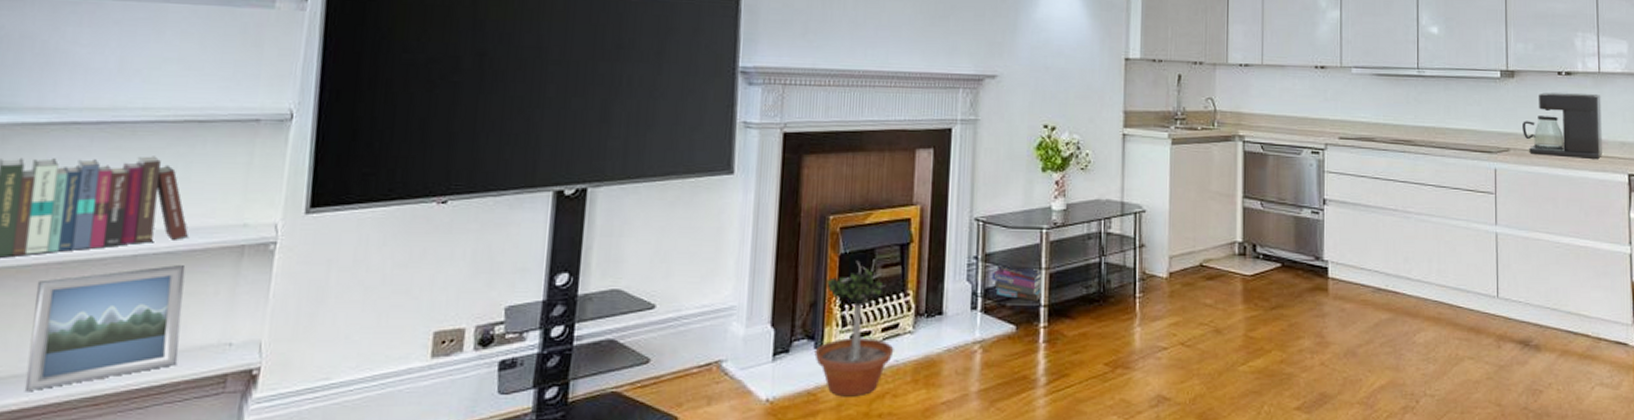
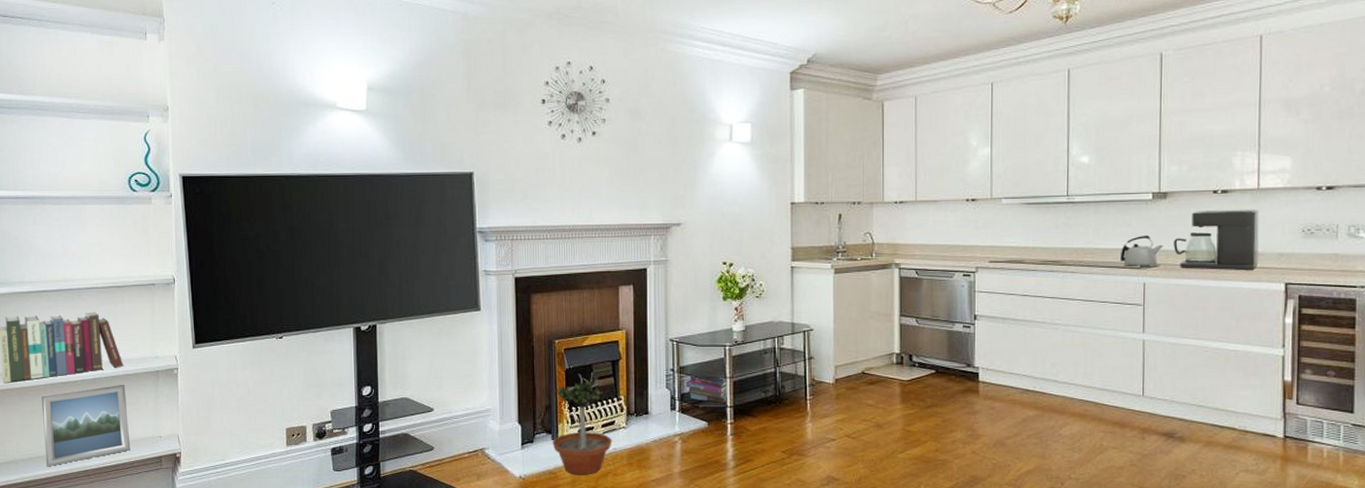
kettle: none [1471,115,1512,152] -> present [1121,234,1163,267]

